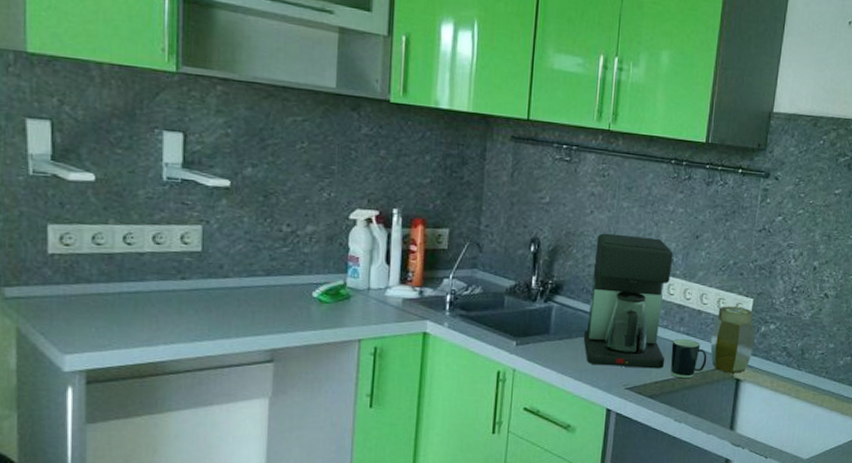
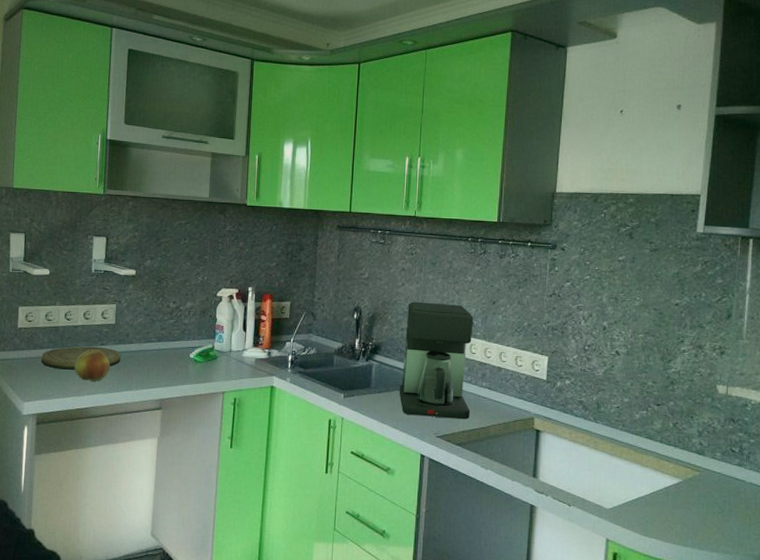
cutting board: none [88,279,212,312] -> present [41,346,121,370]
fruit: none [141,285,197,327] -> present [74,350,110,381]
mug: present [670,339,707,379] -> none [475,393,508,429]
jar: present [710,306,755,373] -> none [511,363,551,425]

